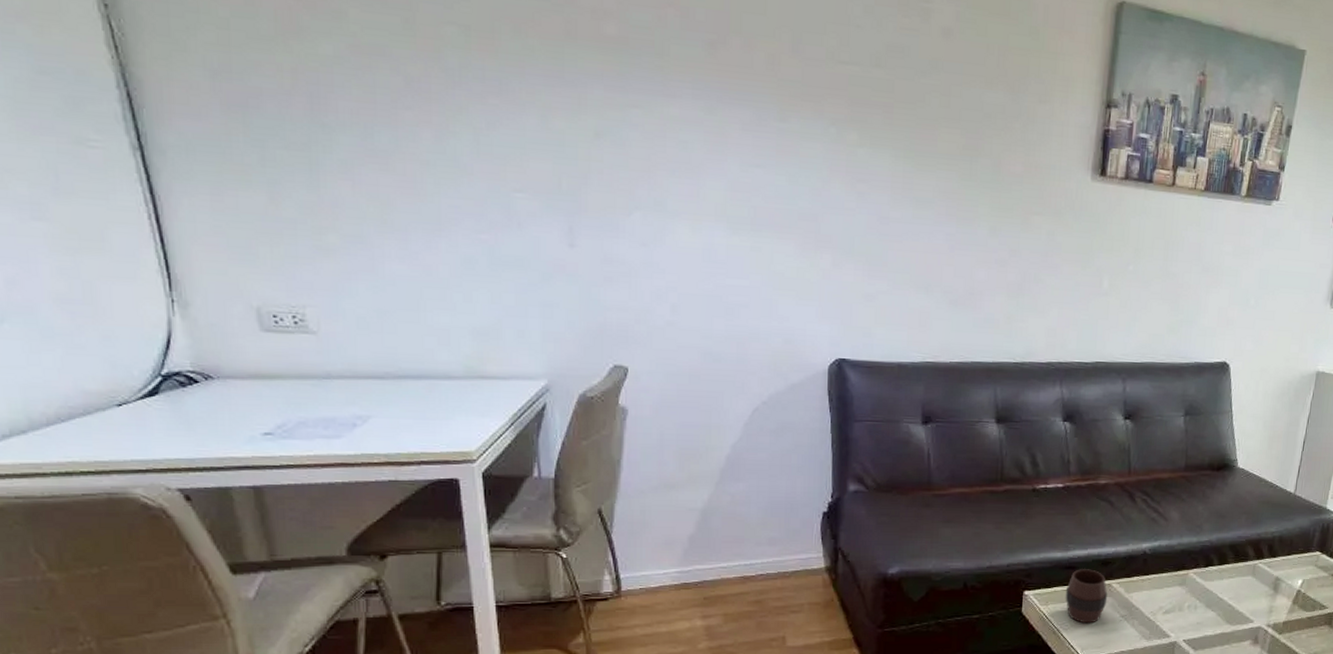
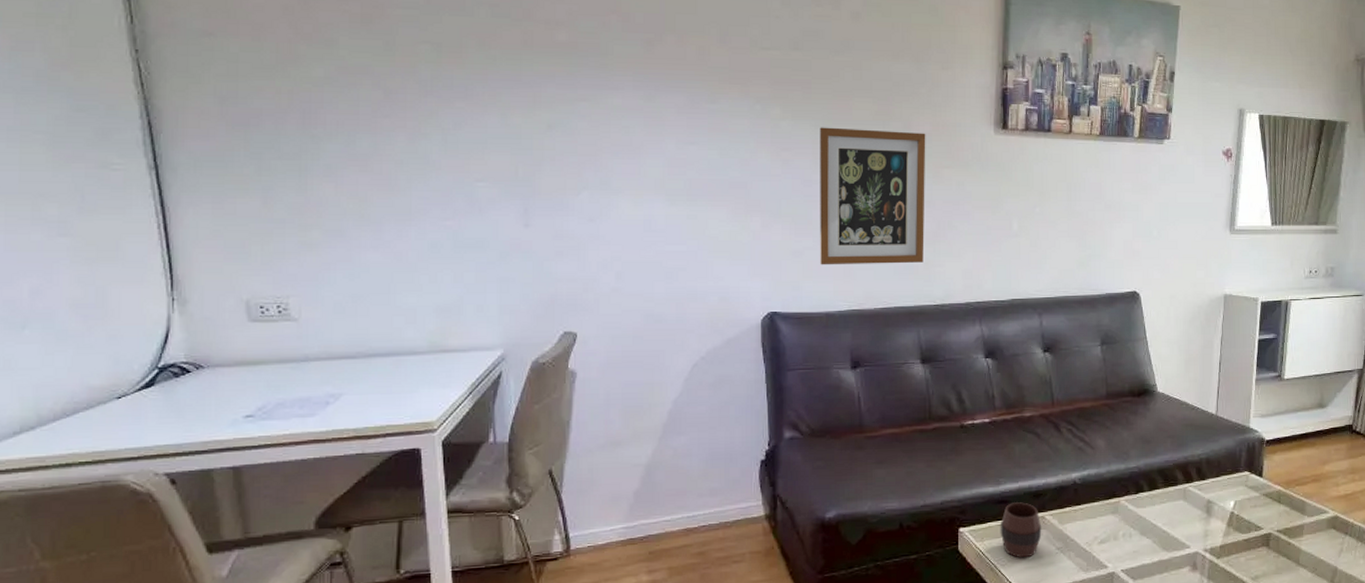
wall art: none [894,158,1017,316] -> present [820,127,926,265]

